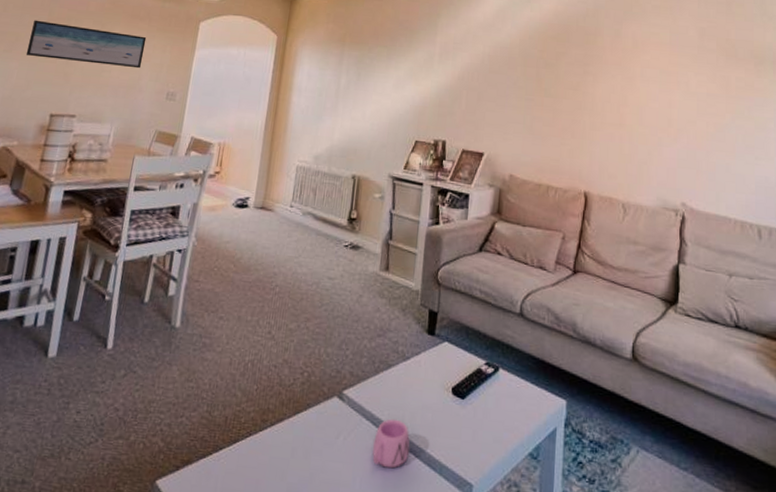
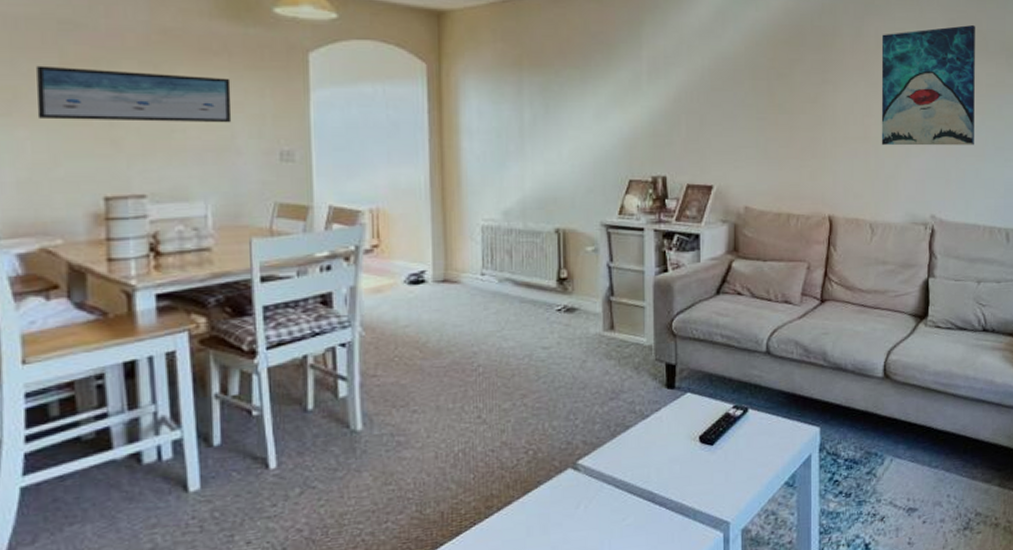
mug: present [372,418,410,469] -> none [619,477,660,525]
wall art: none [635,34,724,141] -> present [881,25,975,146]

